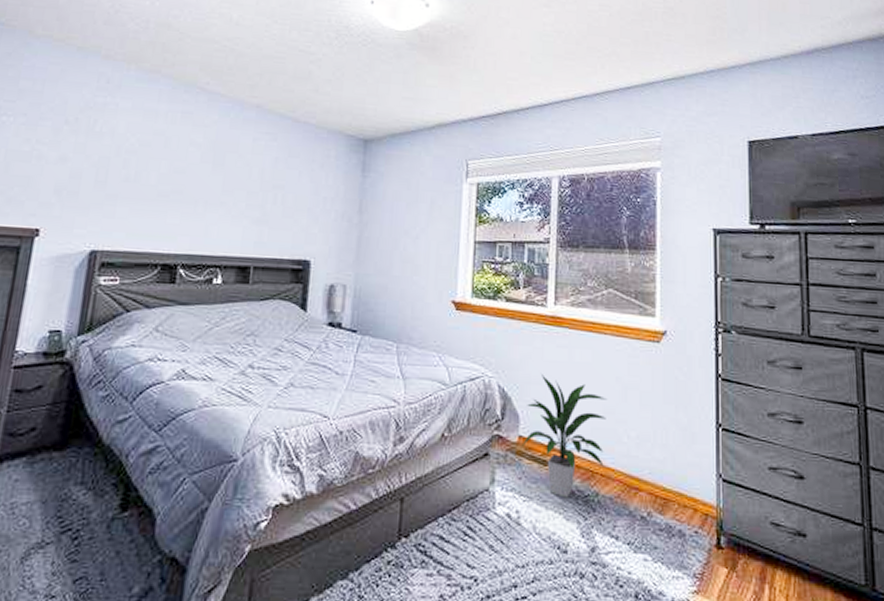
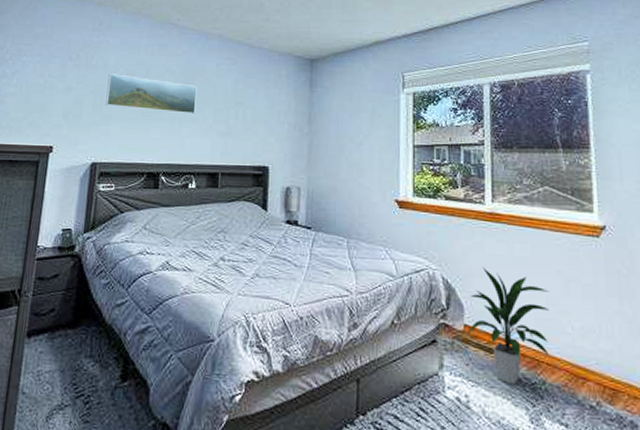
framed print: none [111,143,228,197] -> present [105,74,197,114]

